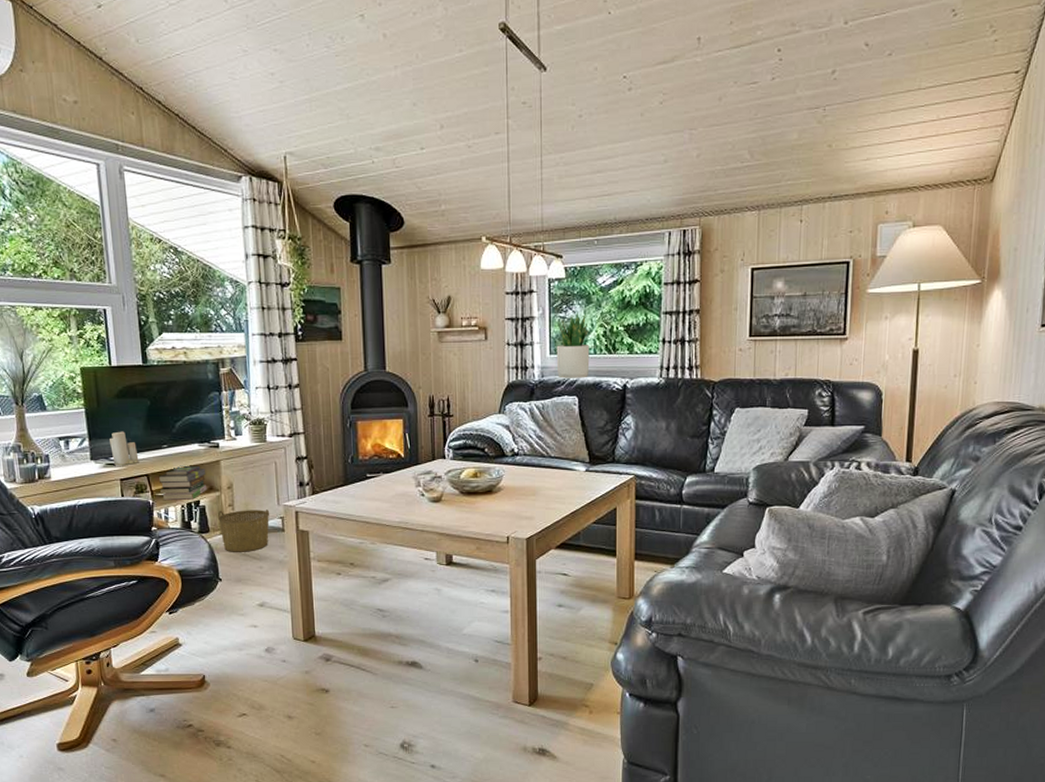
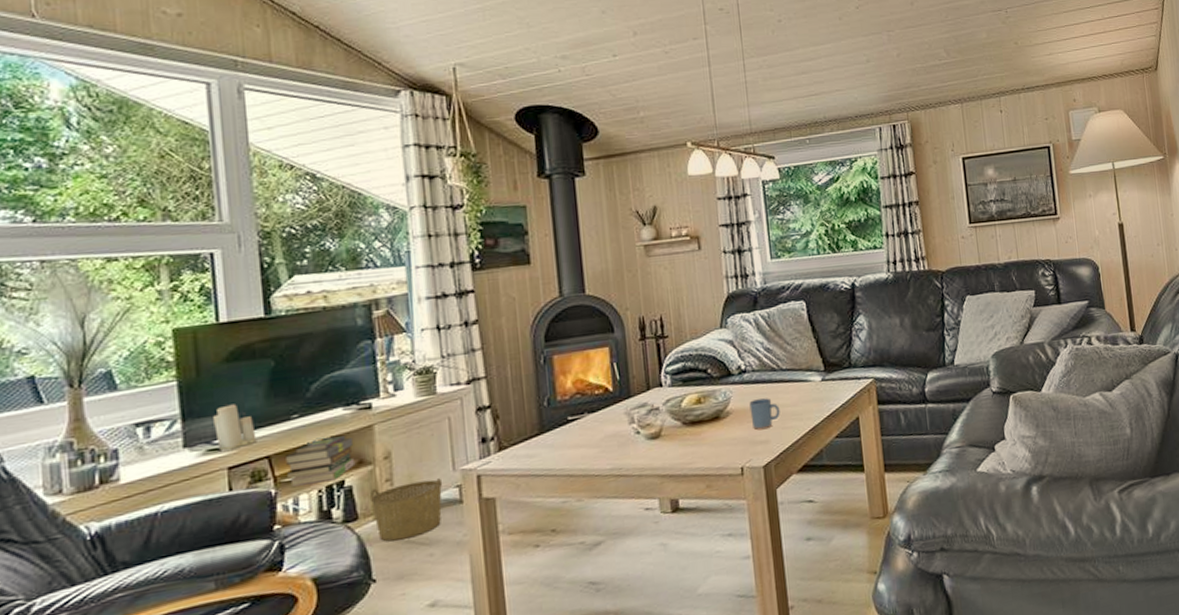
mug: none [519,480,545,506] -> present [749,398,780,430]
planter: present [556,312,590,379] -> none [775,212,814,284]

